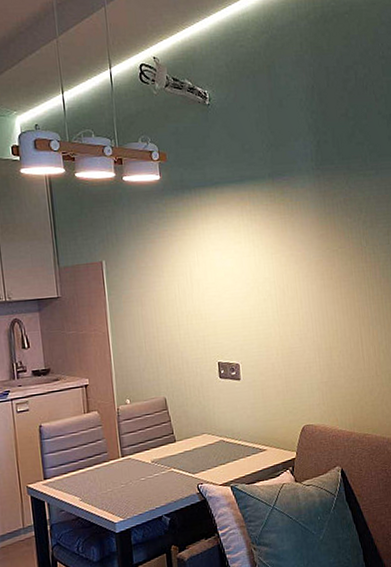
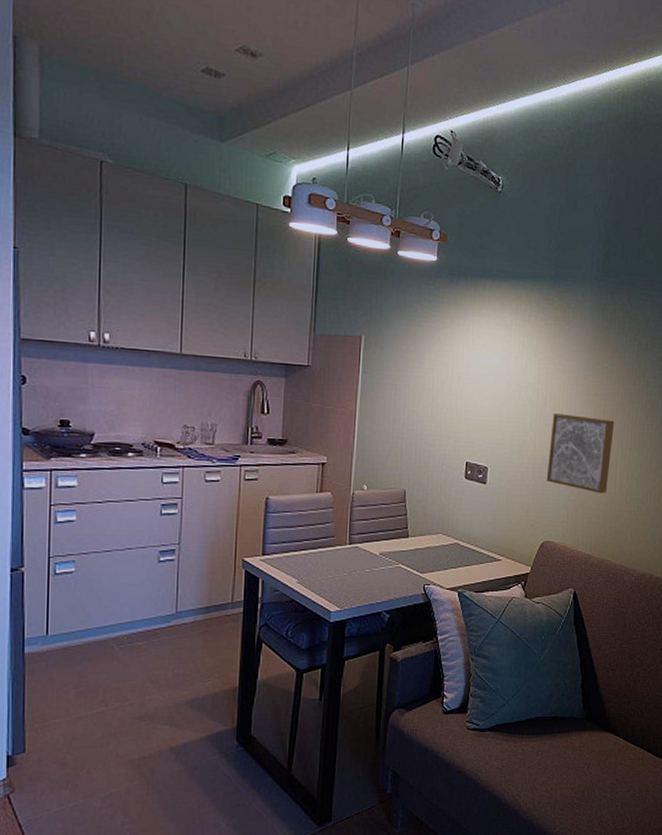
wall art: none [292,299,357,372] -> present [547,413,615,494]

